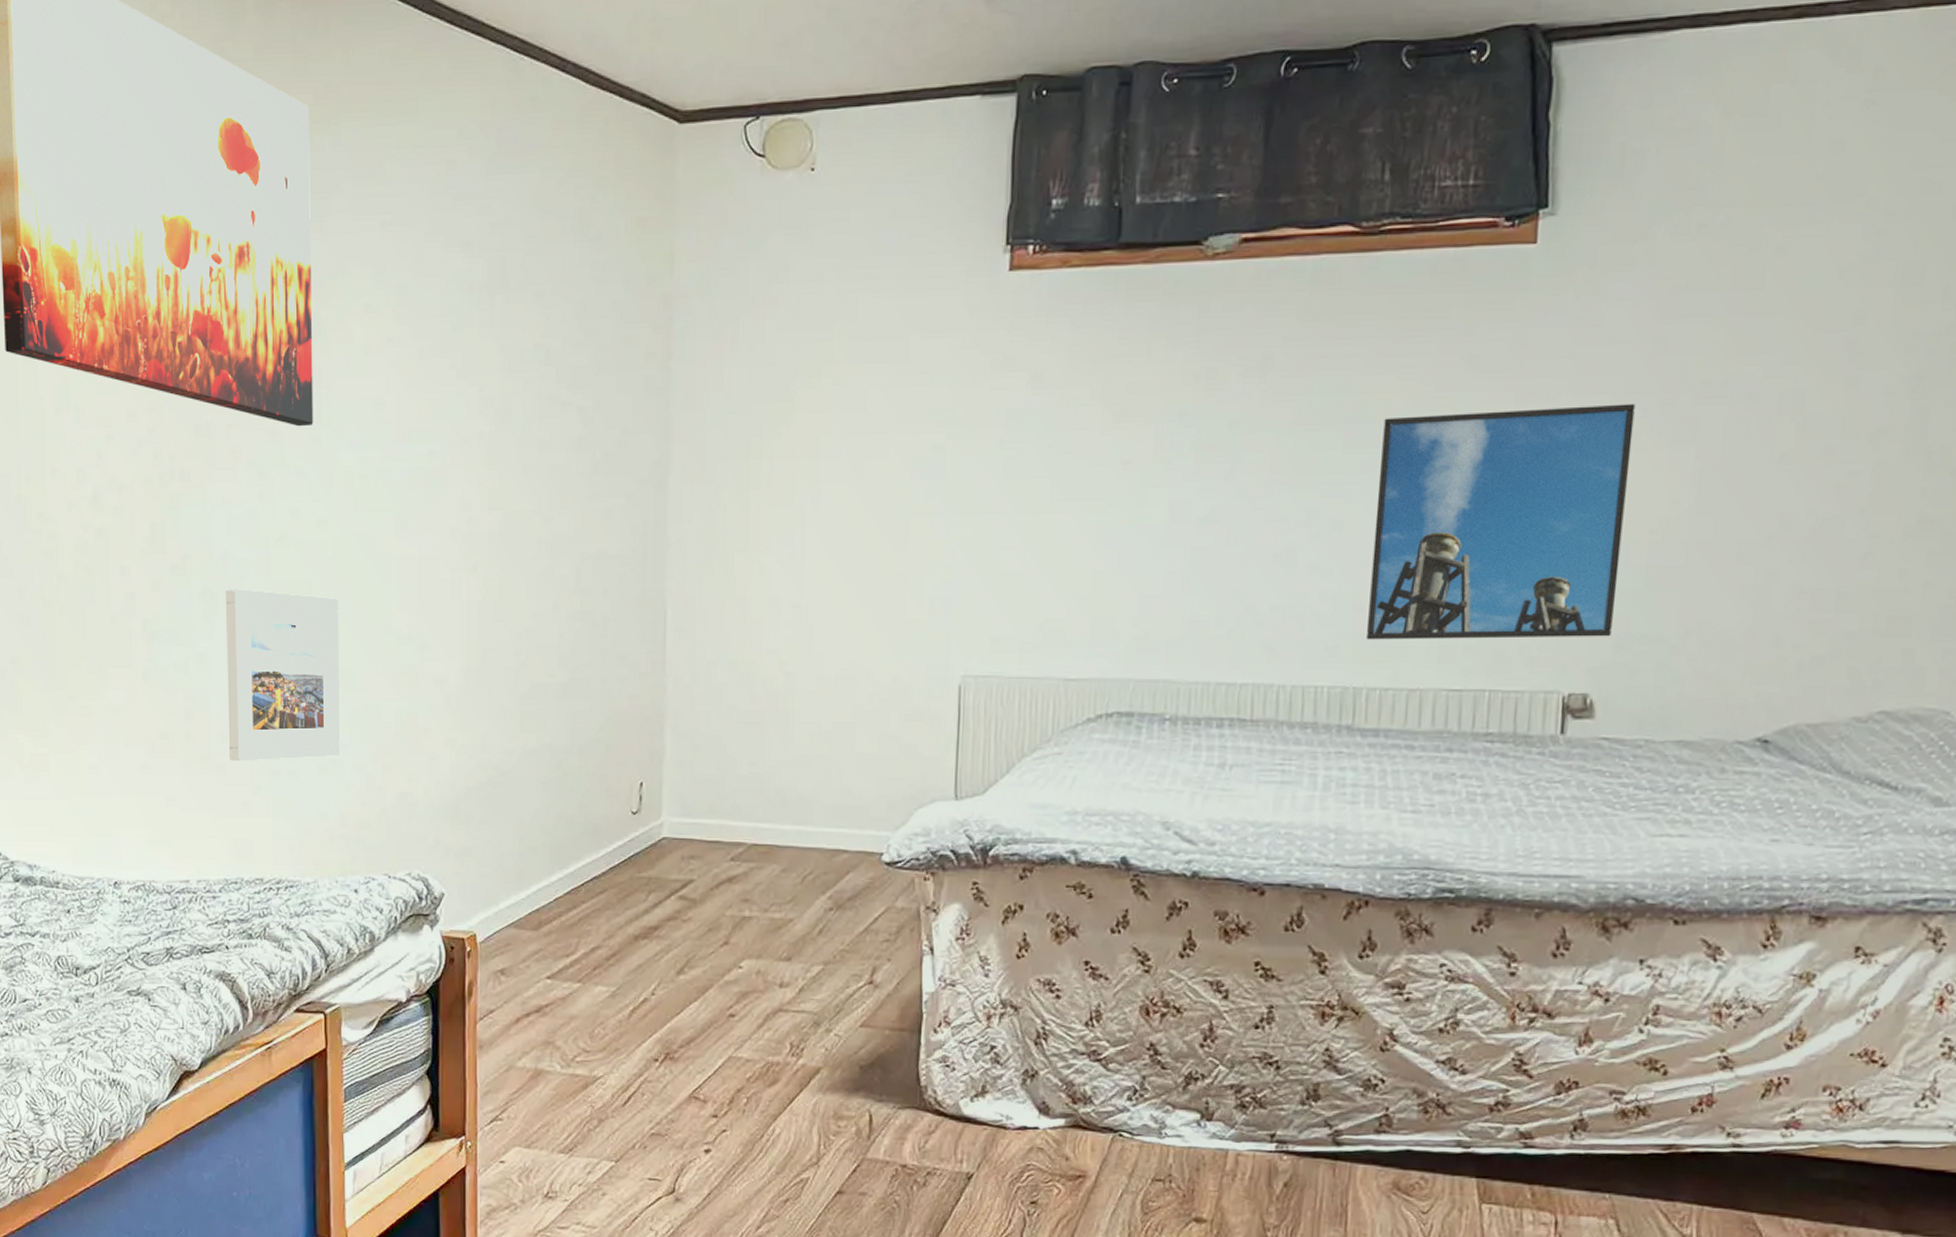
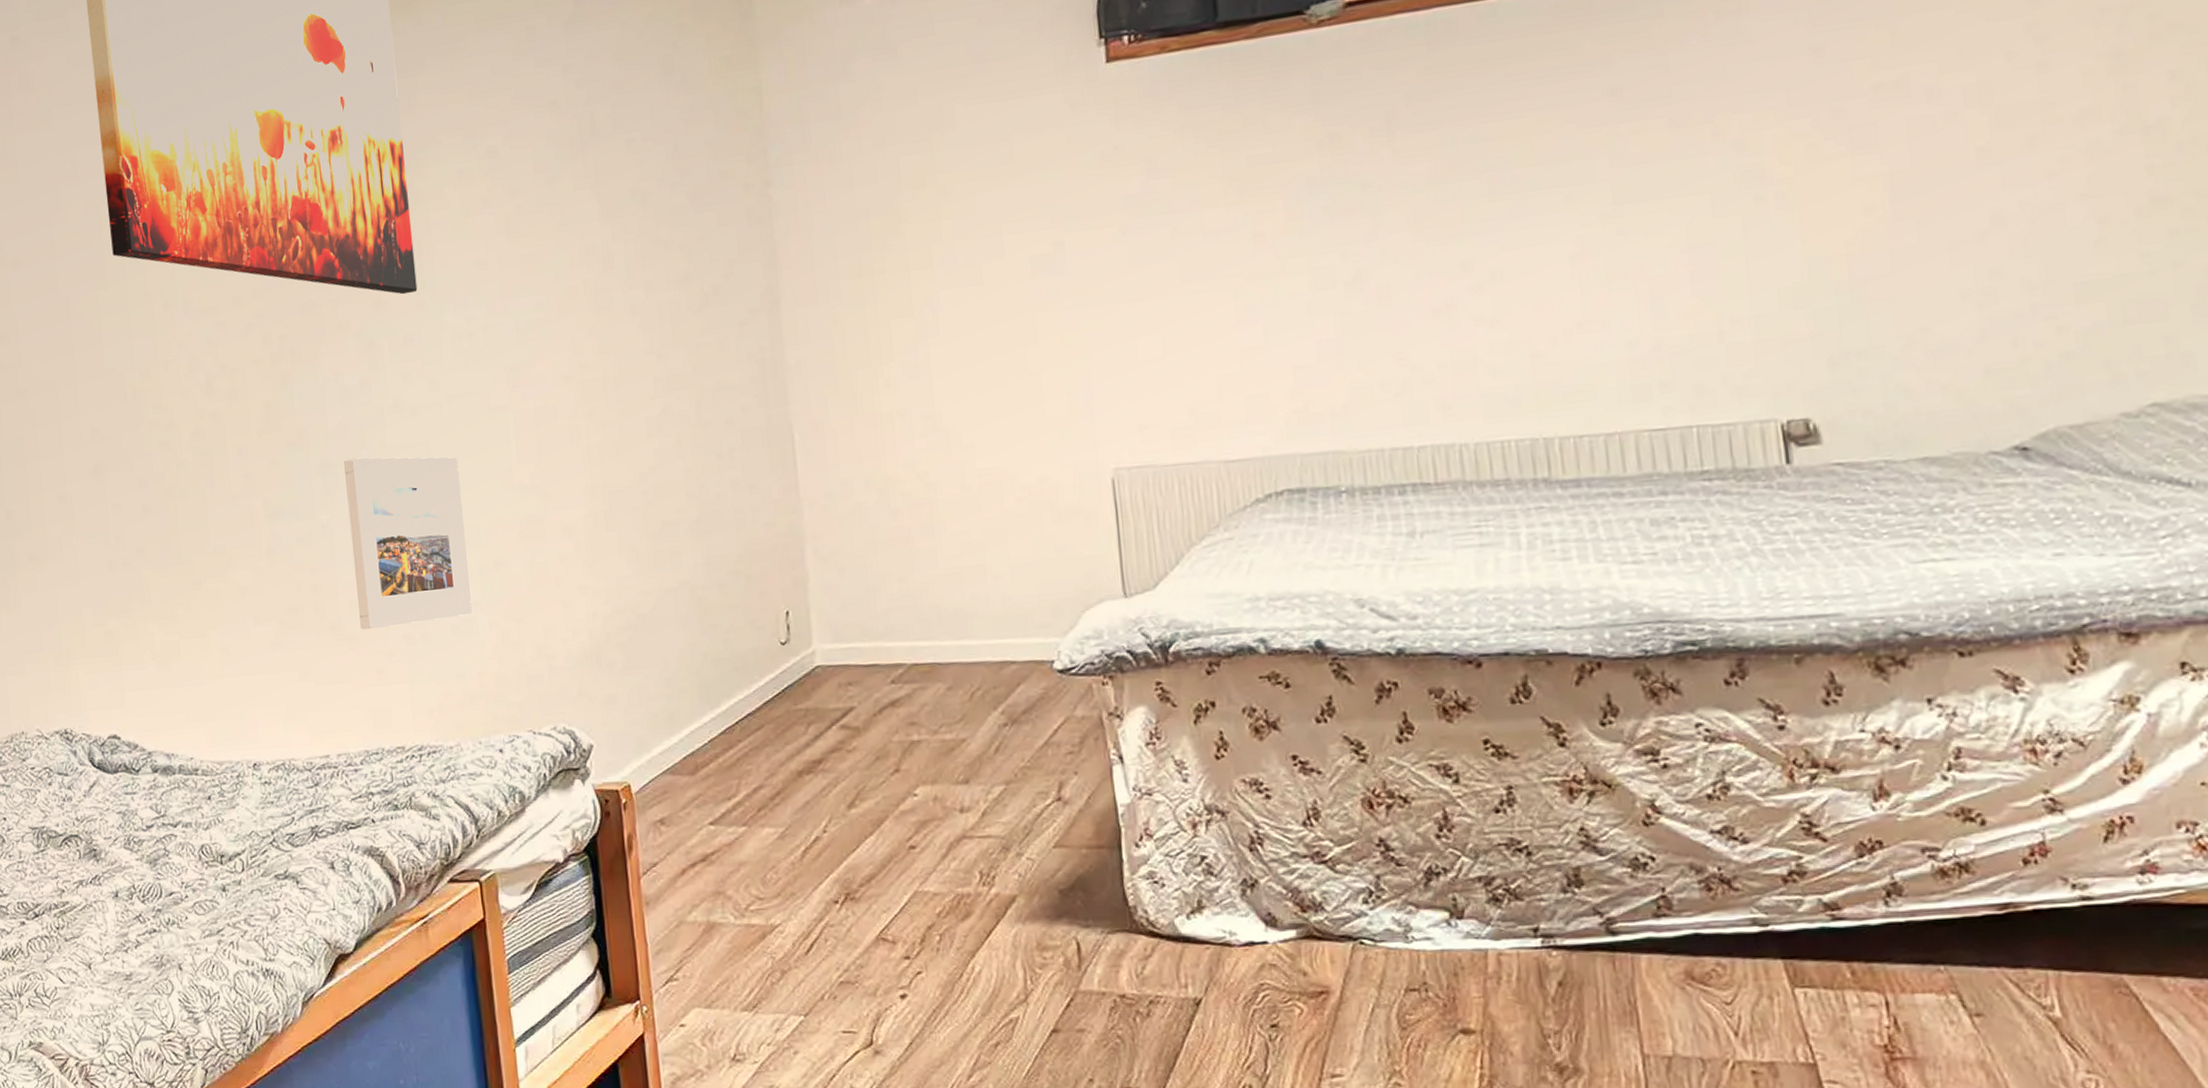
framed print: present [1367,403,1635,640] -> none [1529,115,1823,387]

